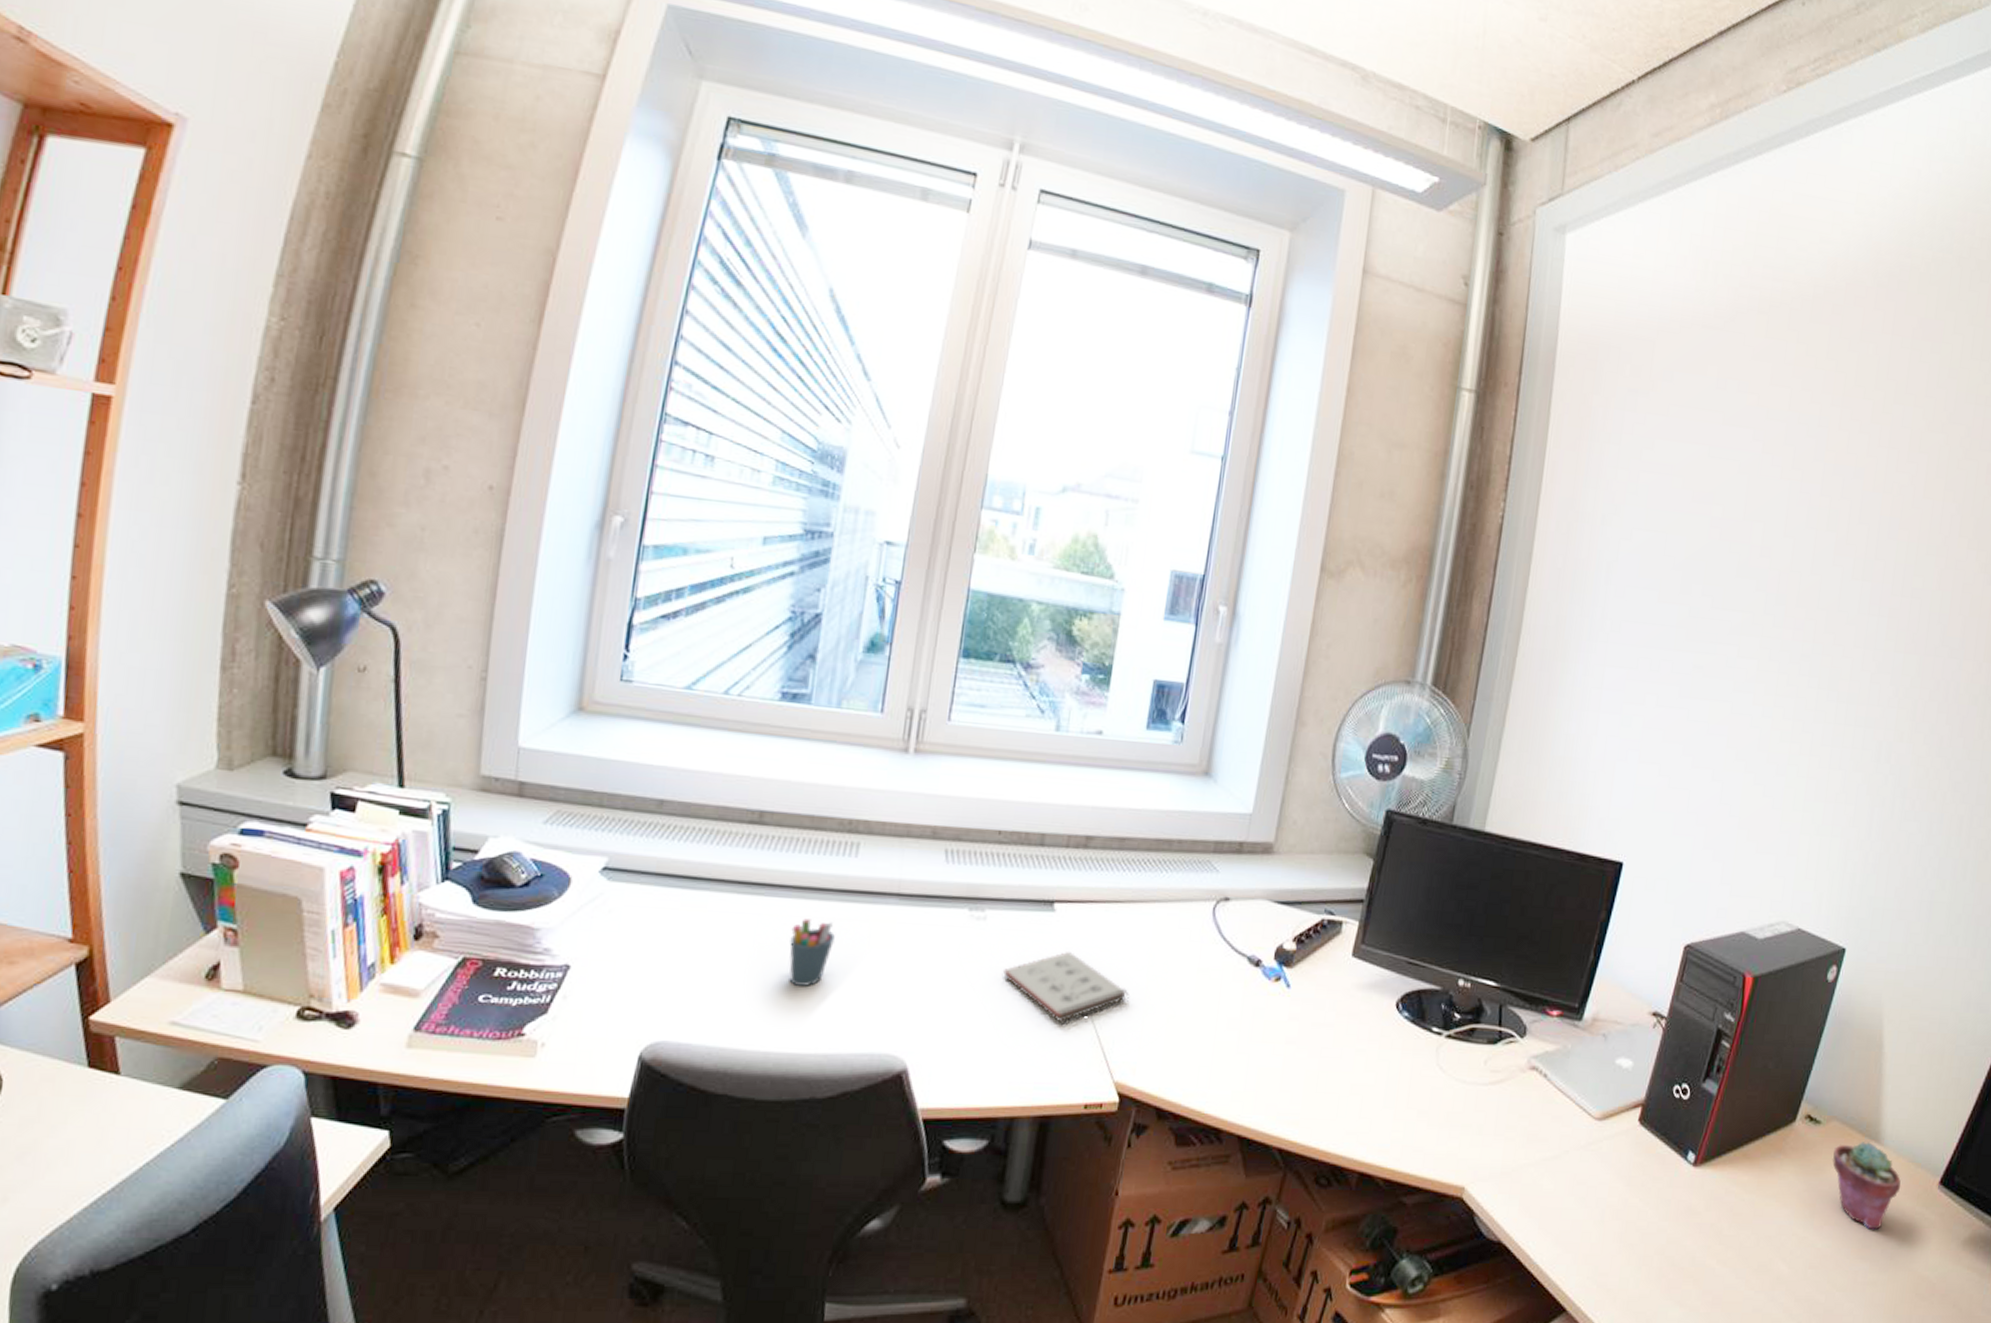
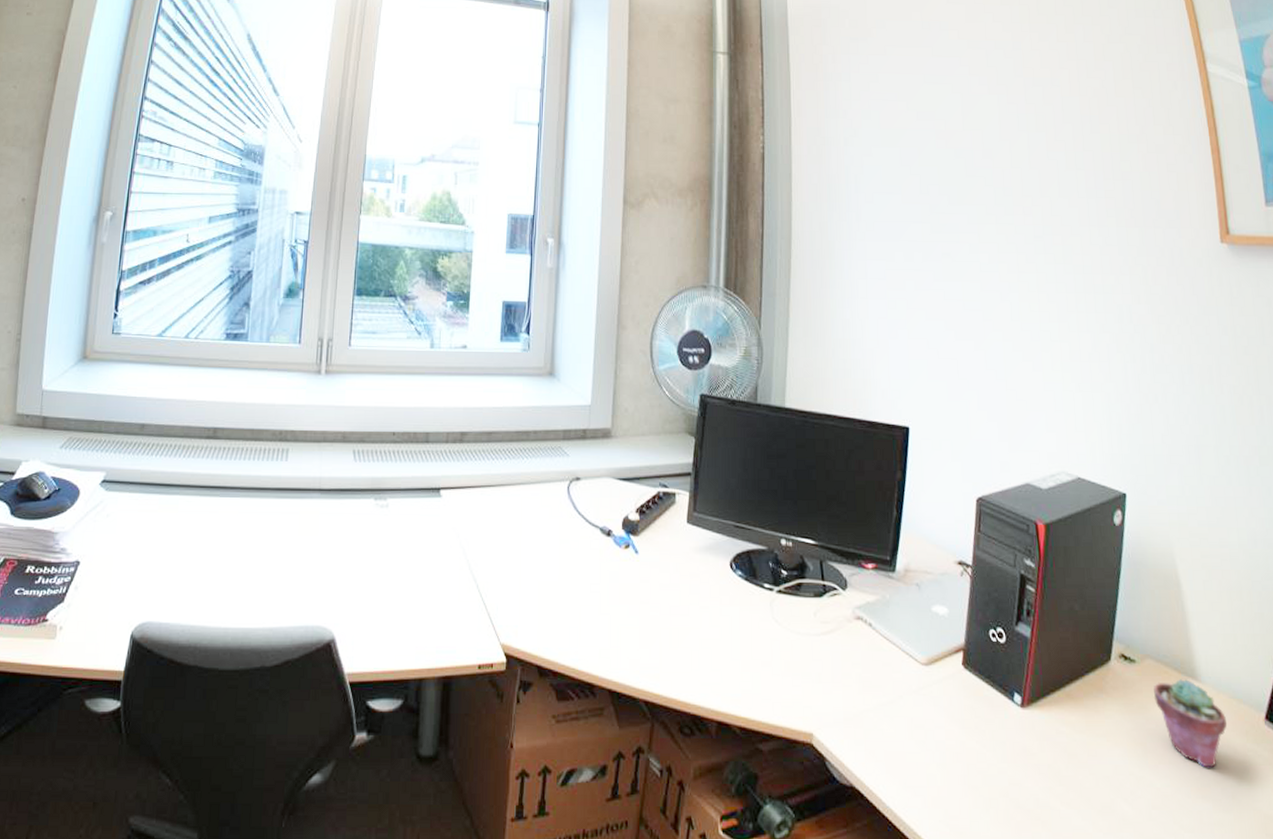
pen holder: present [789,918,835,988] -> none [240,514,273,572]
notepad: present [1003,952,1129,1026] -> none [405,531,506,596]

